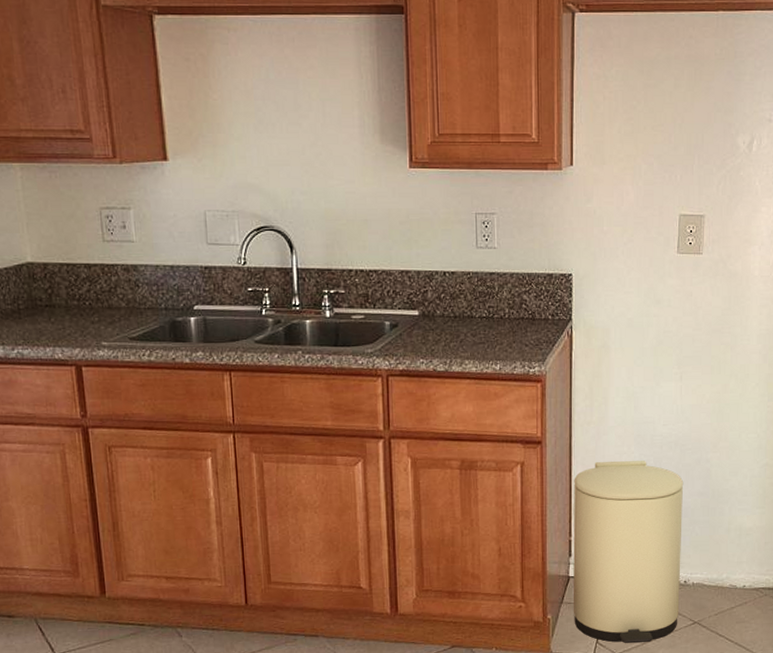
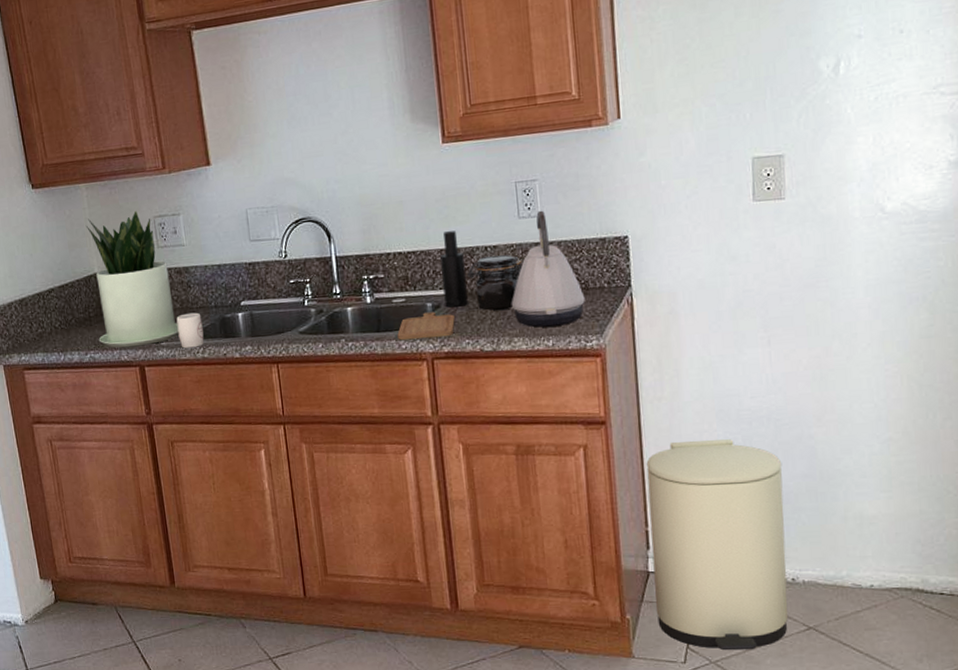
planter: none [18,199,124,345] -> present [85,210,179,348]
mug: none [121,313,151,350] -> present [176,312,205,349]
chopping board: none [354,330,411,356] -> present [397,311,455,341]
soap dispenser: none [401,254,425,327] -> present [440,231,468,308]
jar: none [426,282,477,334] -> present [468,255,523,311]
kettle: none [464,242,531,352] -> present [511,210,585,328]

